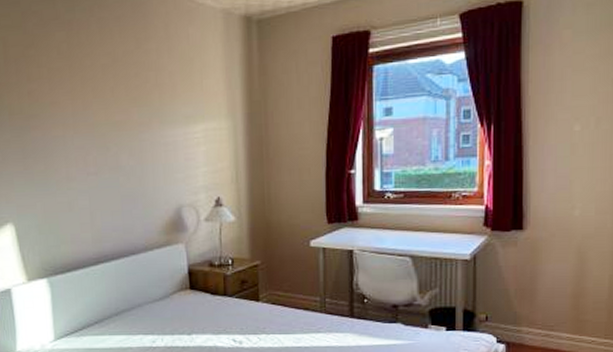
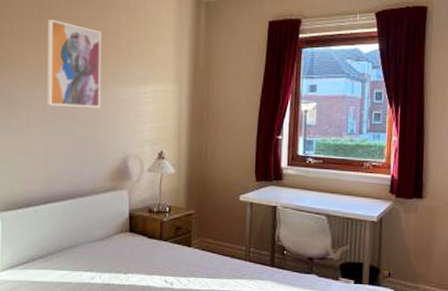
wall art: none [79,56,147,156] -> present [47,19,101,108]

